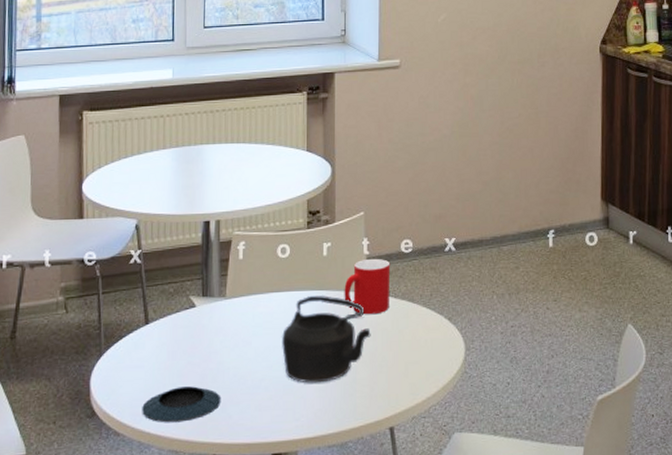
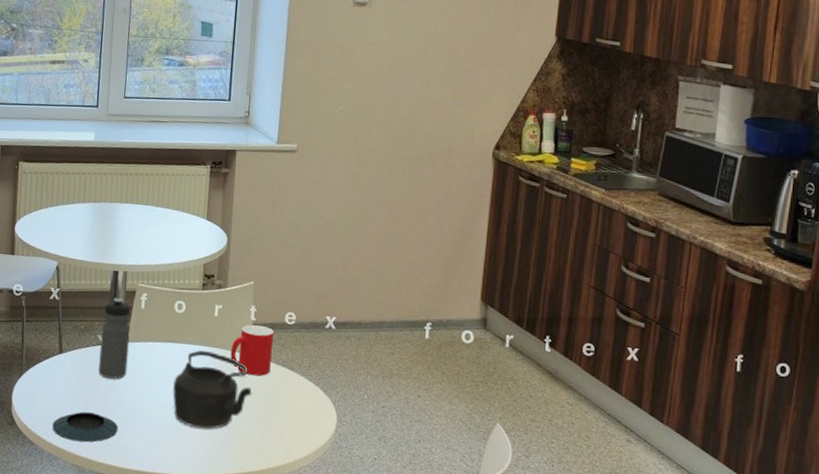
water bottle: none [193,251,228,344] -> present [98,298,131,379]

